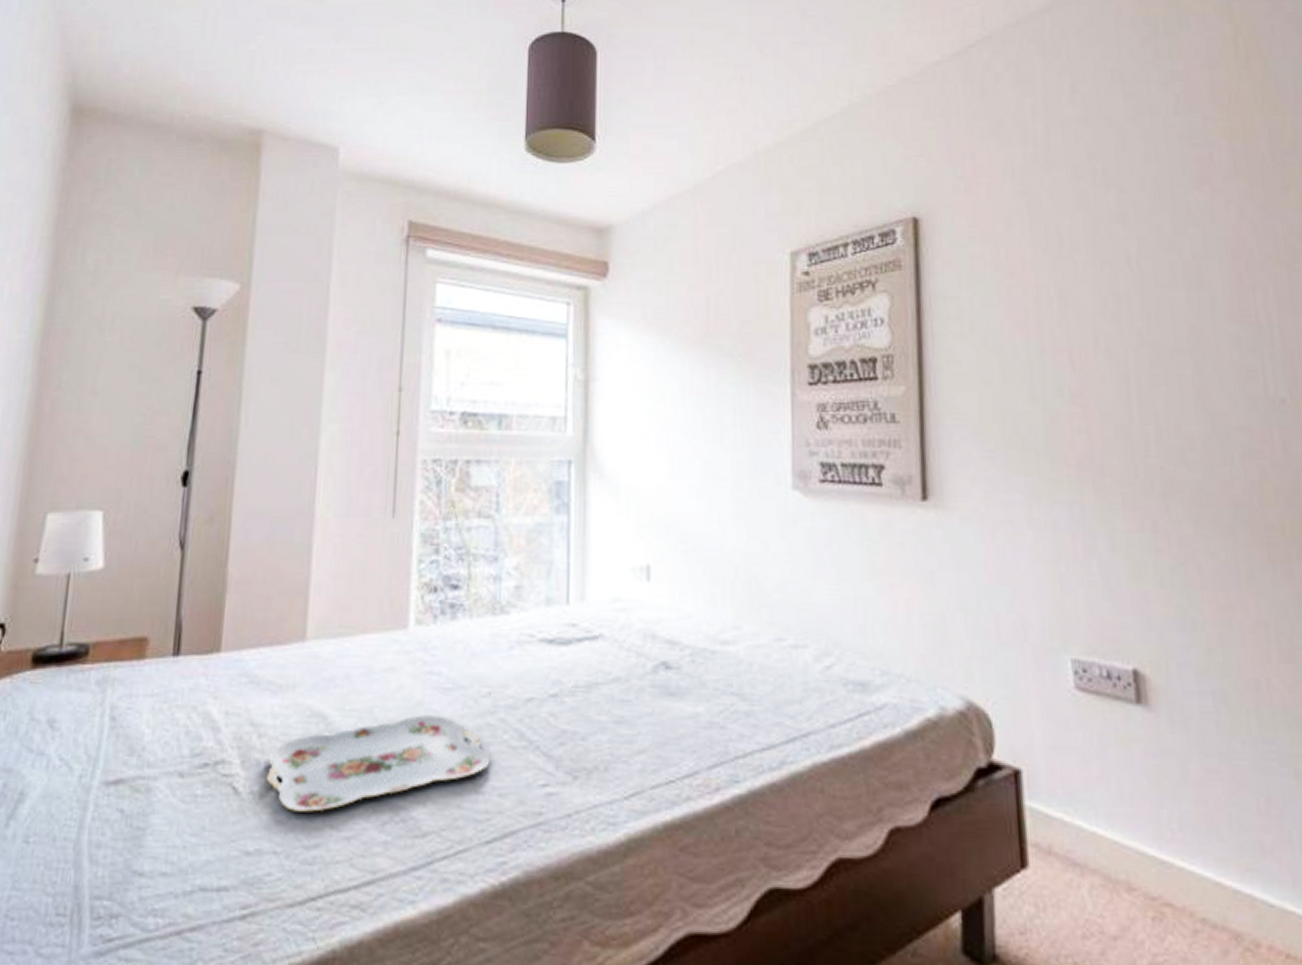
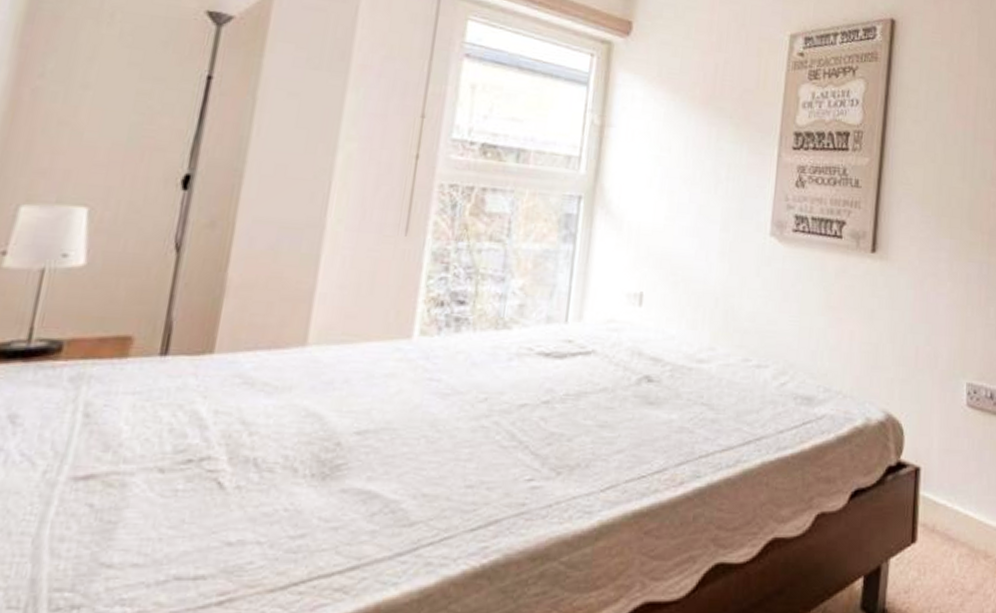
serving tray: present [265,715,491,812] -> none [253,417,482,505]

